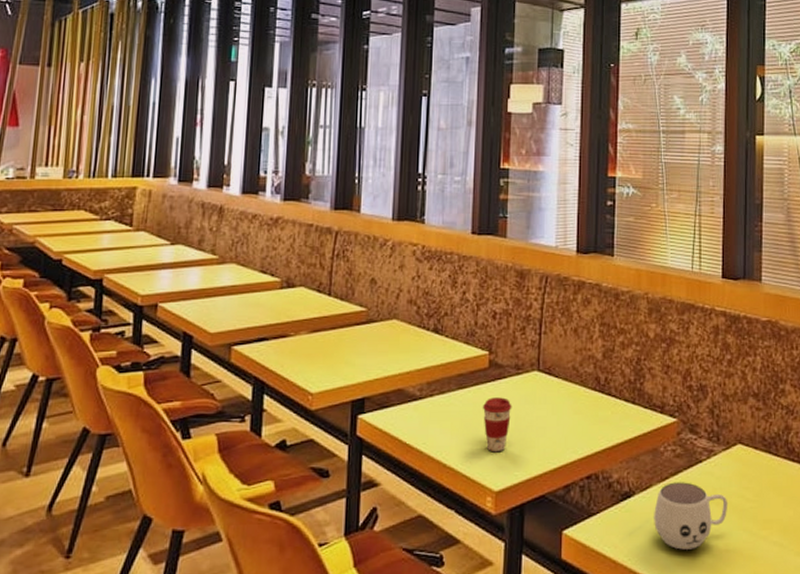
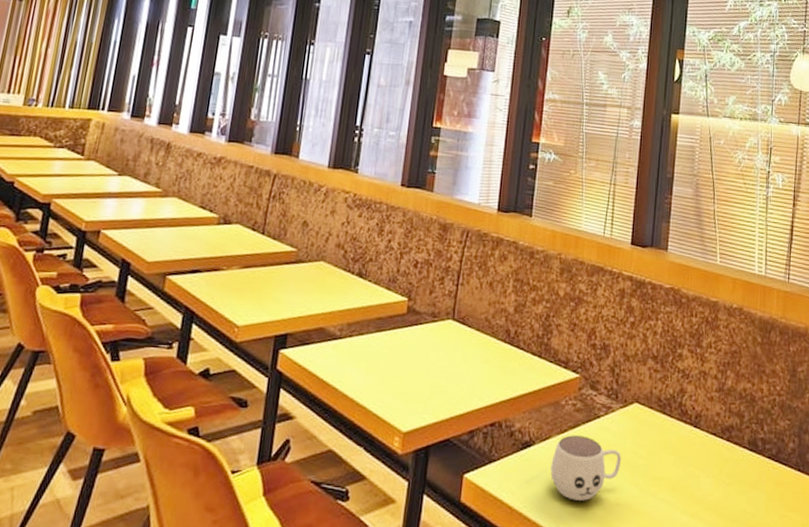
coffee cup: present [482,397,512,453] -> none [397,342,426,395]

